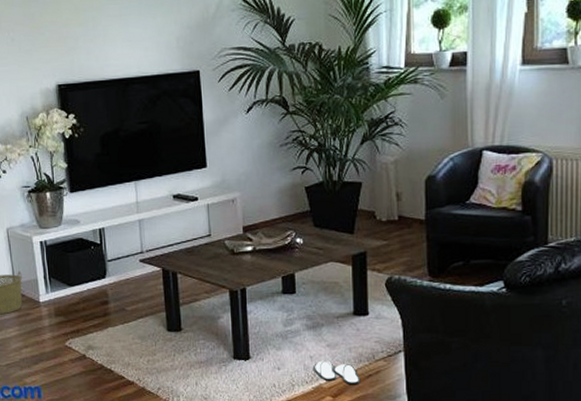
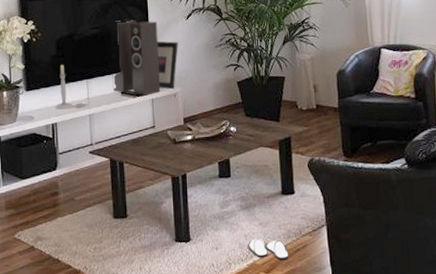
candlestick: none [102,163,137,214] -> present [56,64,88,110]
speaker: none [163,113,217,201] -> present [112,20,161,96]
picture frame: none [213,138,237,194] -> present [157,41,178,90]

